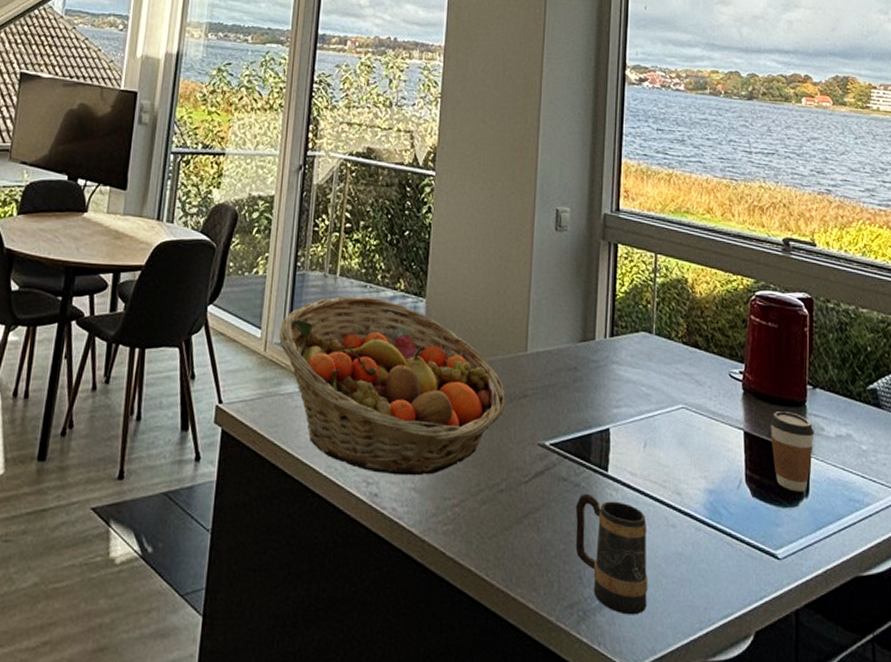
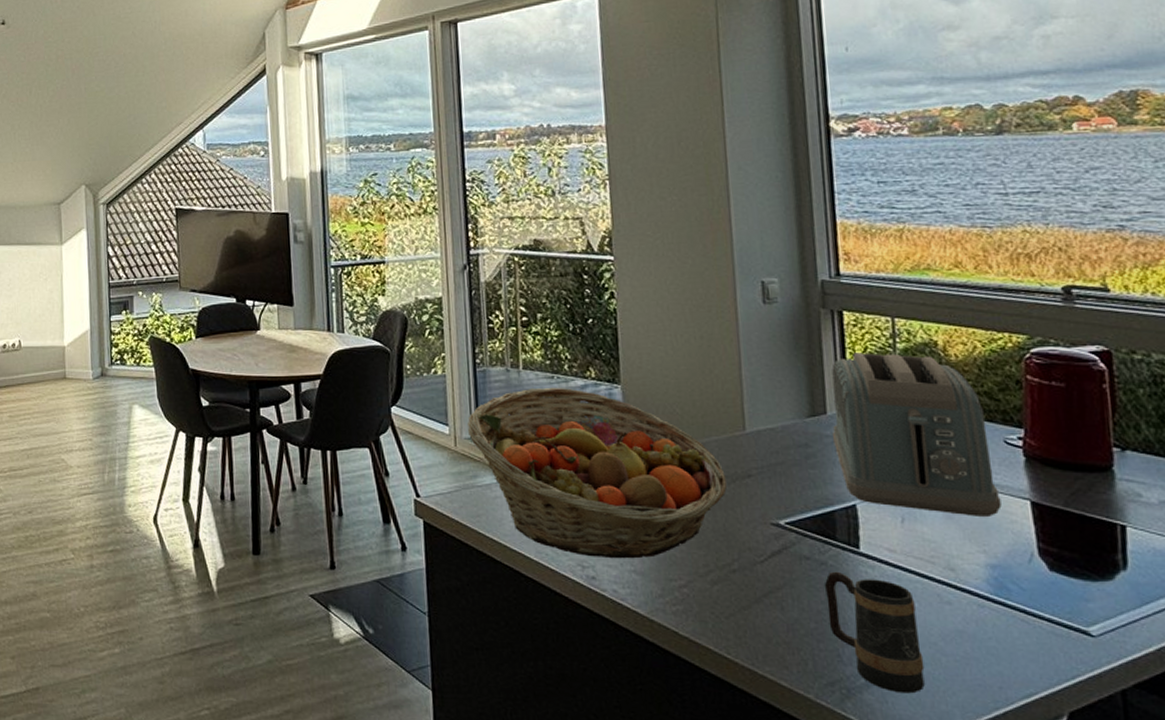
toaster: none [597,284,722,444] -> present [832,353,1002,516]
coffee cup: present [769,411,814,492] -> none [1064,478,1129,565]

